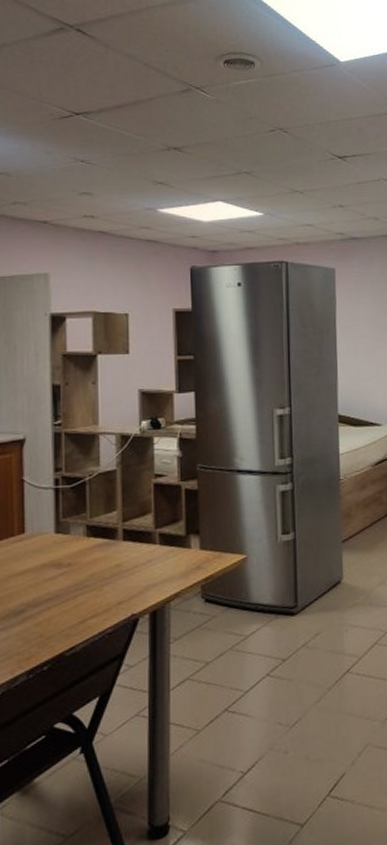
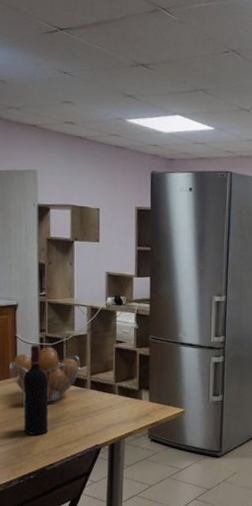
fruit basket: none [14,490,108,563] -> present [10,347,80,402]
wine bottle: none [33,488,68,610] -> present [23,344,49,435]

